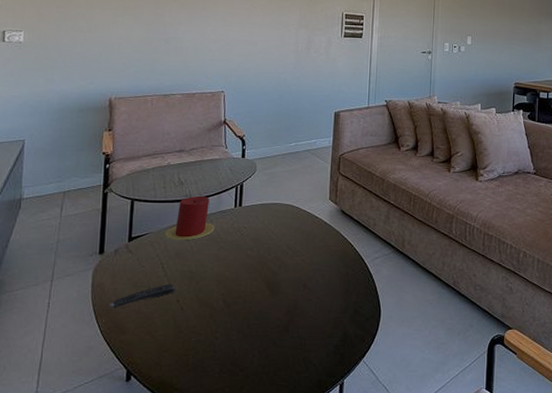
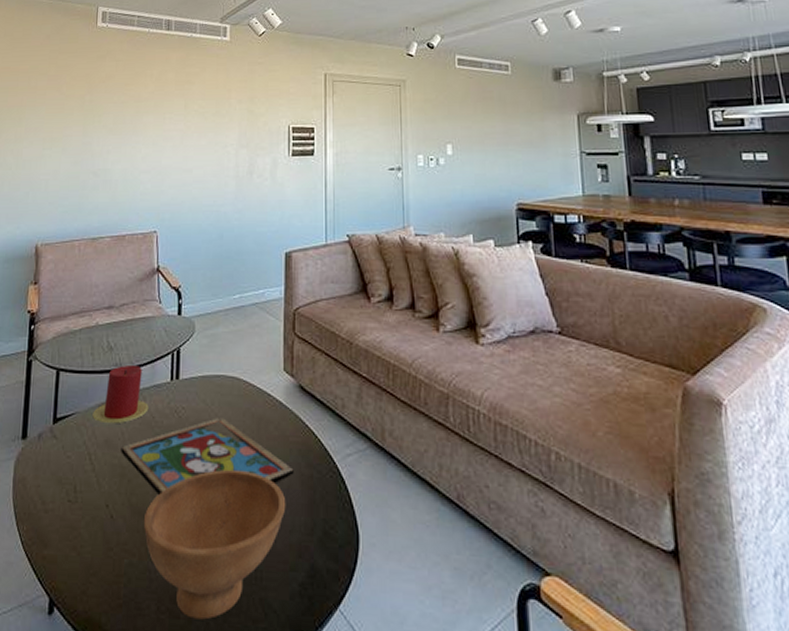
remote control: present [110,283,175,308] -> none [32,481,104,512]
framed painting: none [190,234,334,291] -> present [121,418,294,495]
bowl: none [209,271,327,375] -> present [143,469,286,620]

